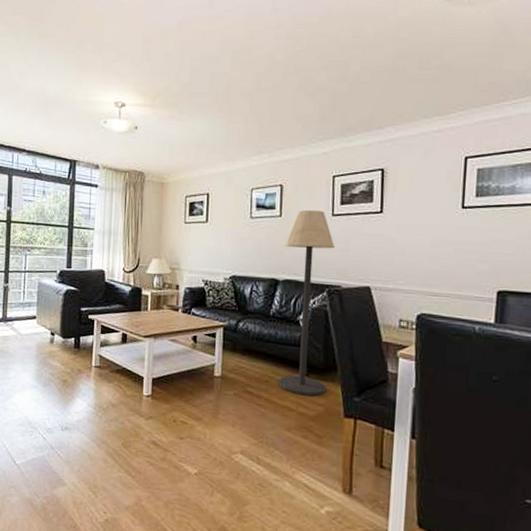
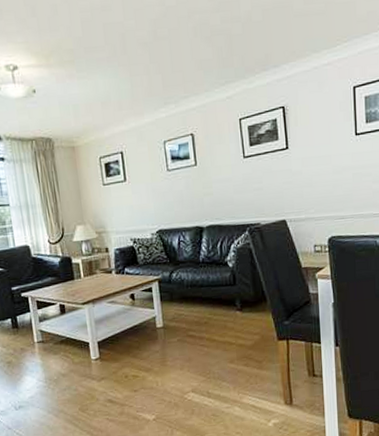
floor lamp: present [278,209,336,396] -> none [204,154,260,329]

